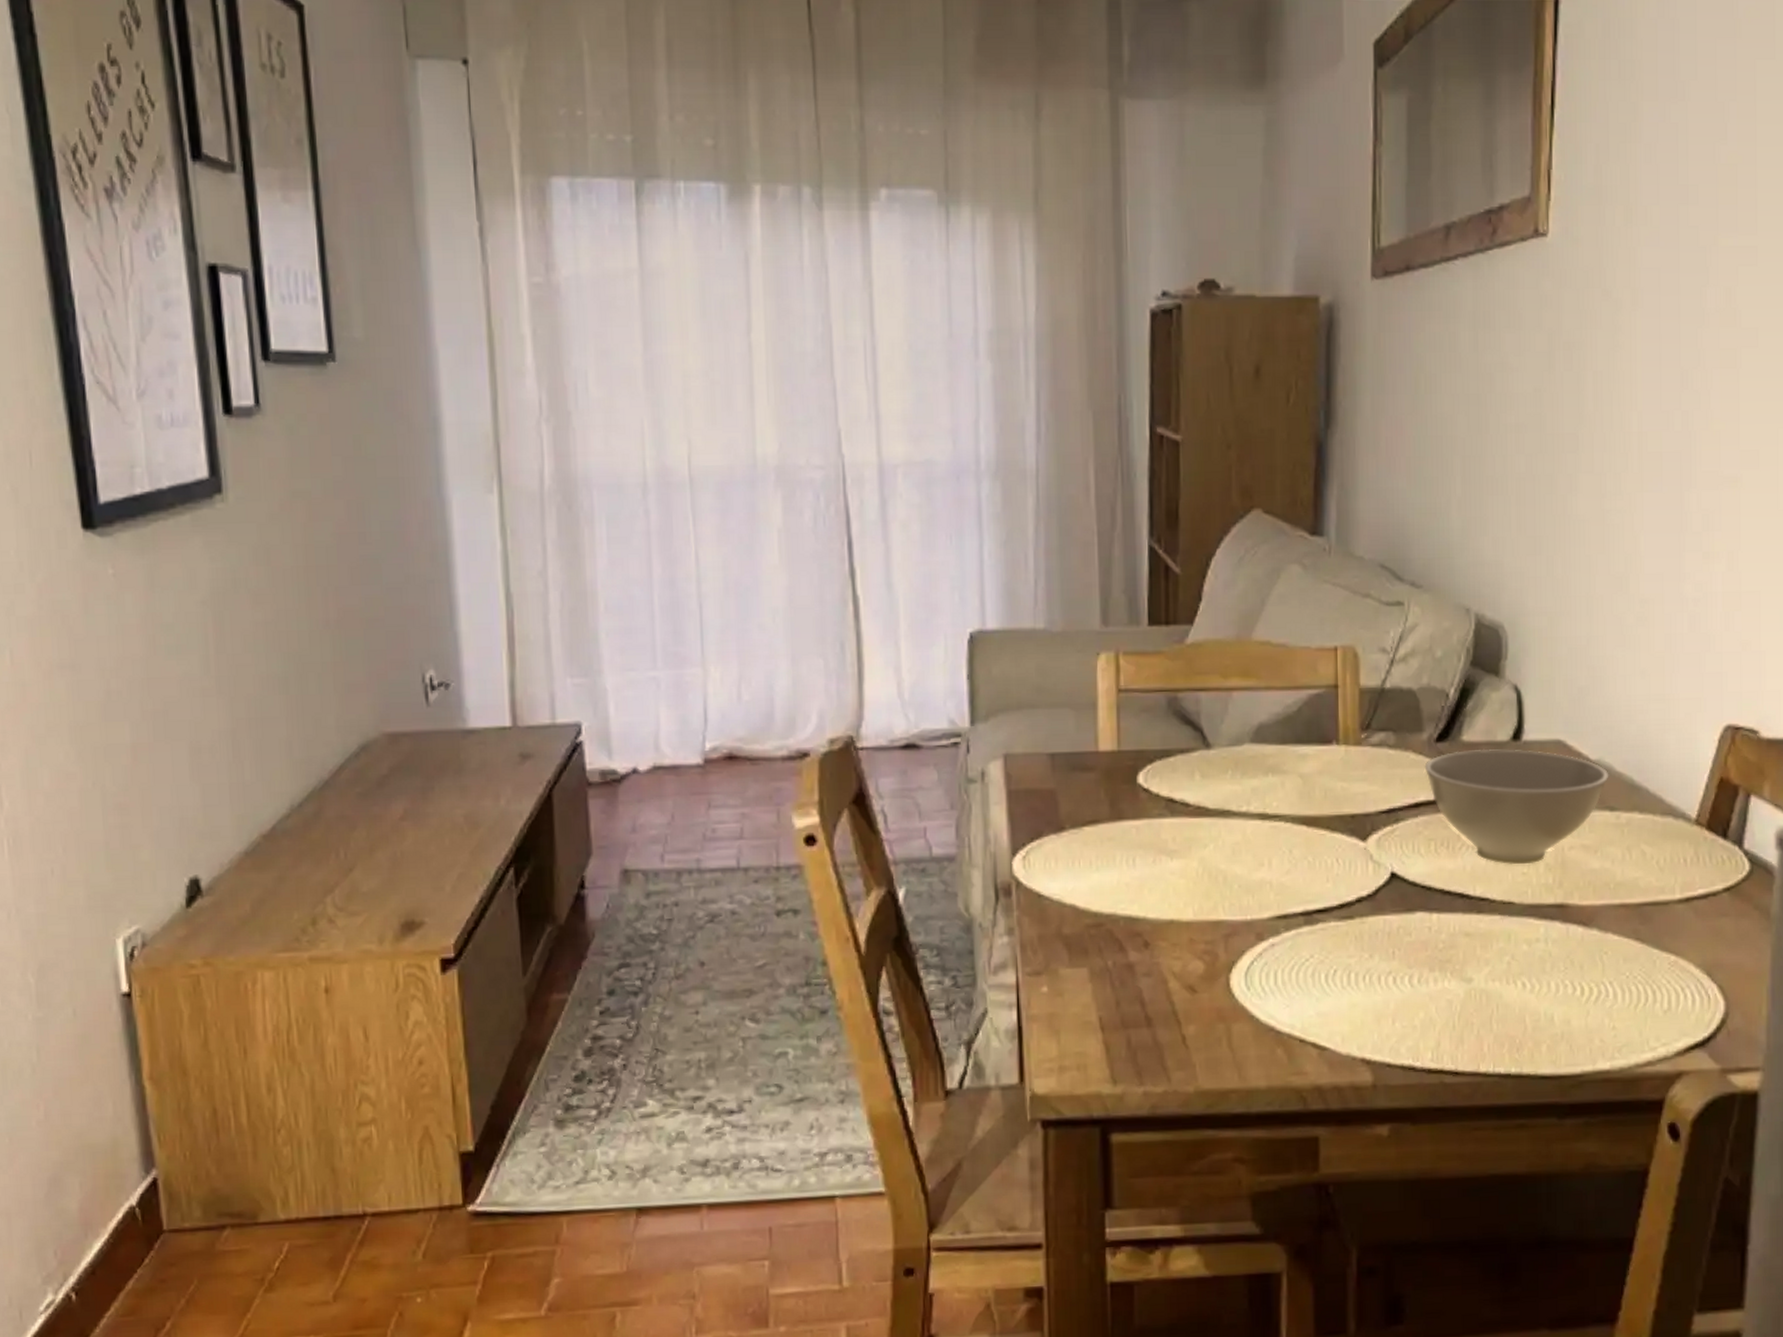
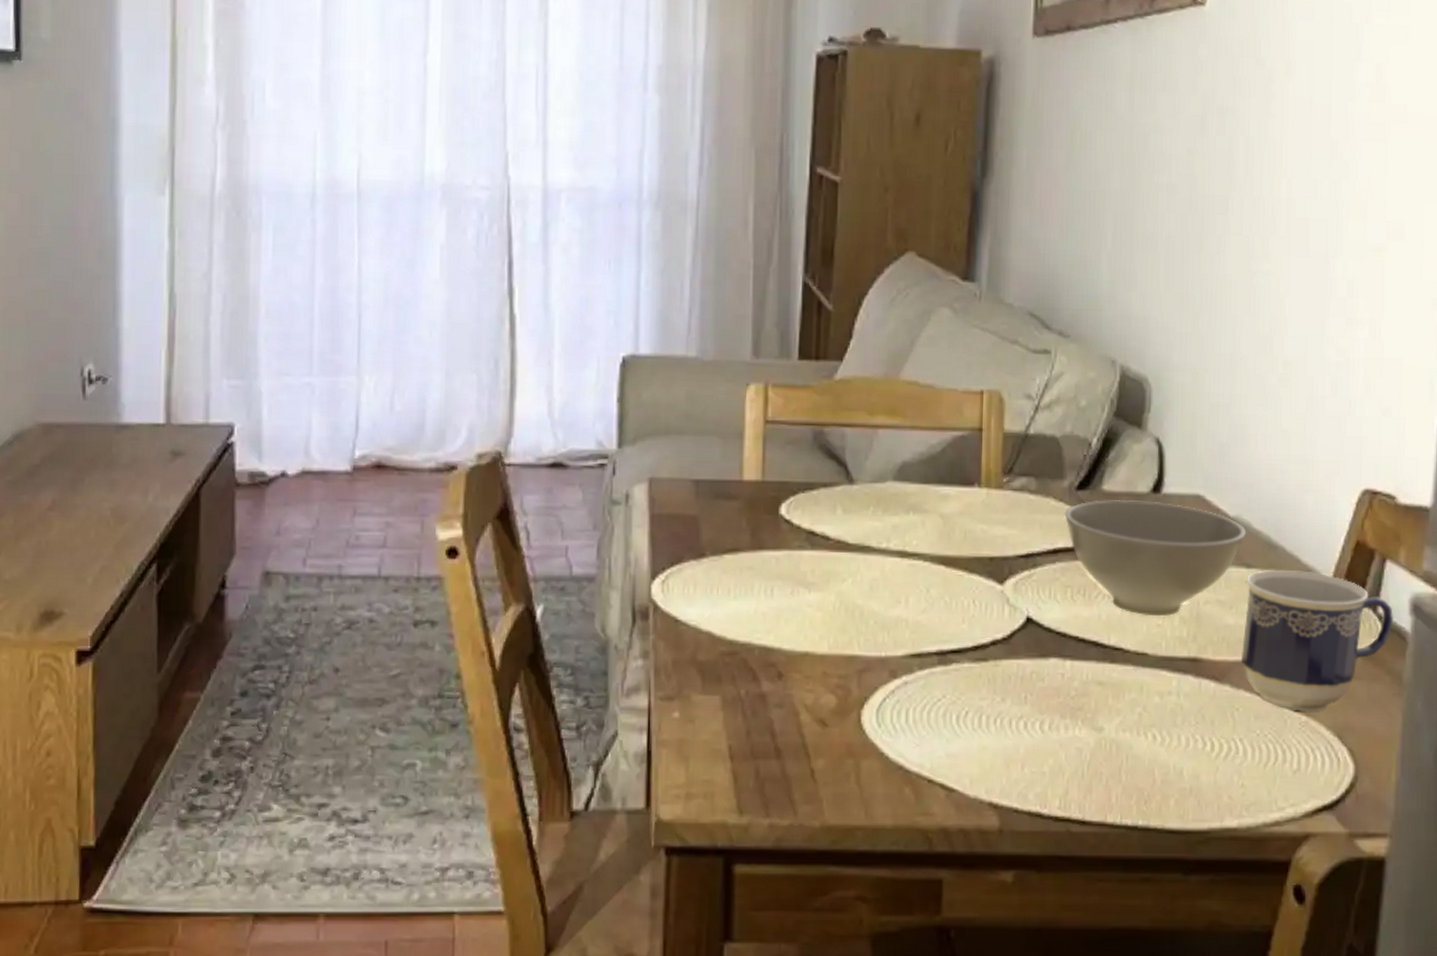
cup: none [1607,810,1760,951] -> present [1240,569,1394,712]

